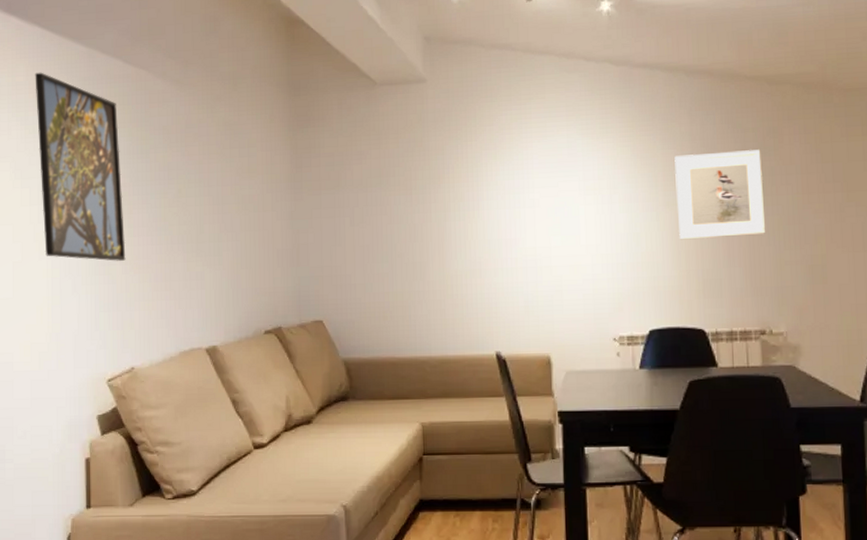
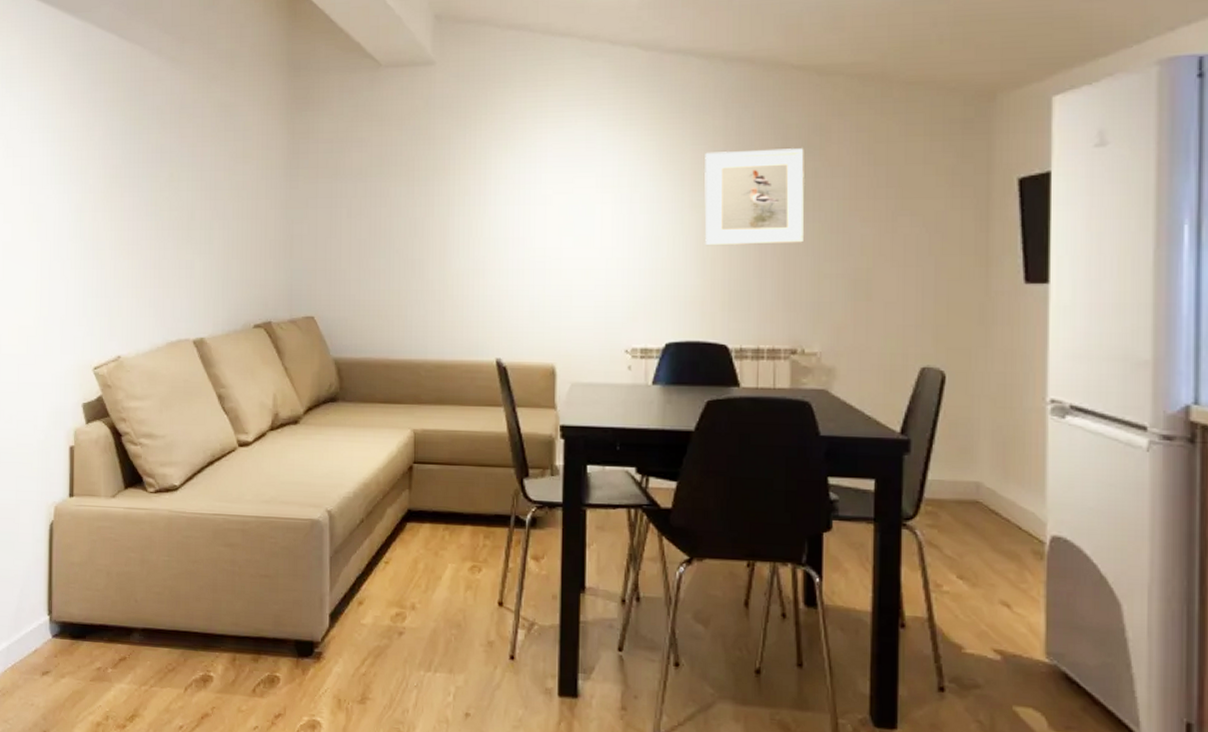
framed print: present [35,72,126,261] -> none [29,46,116,246]

